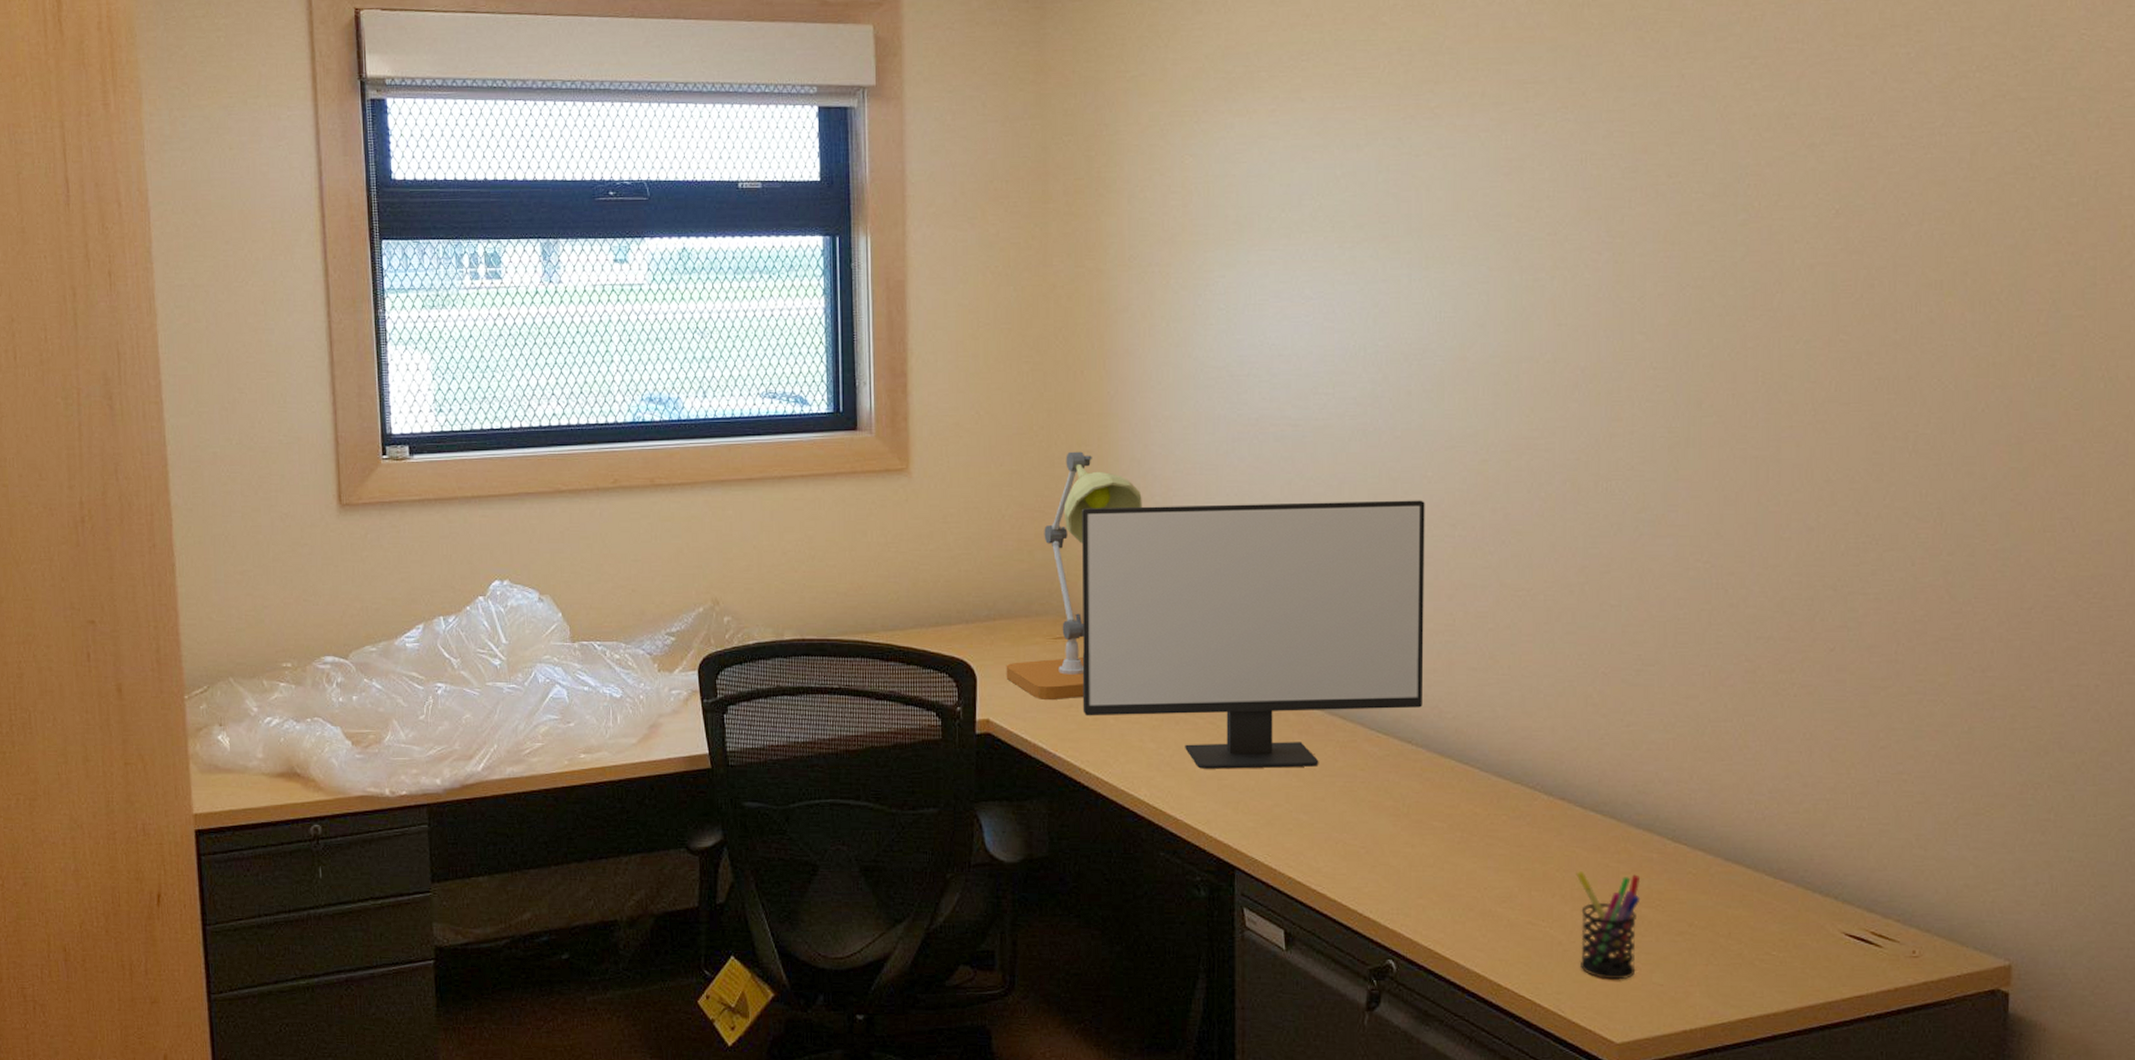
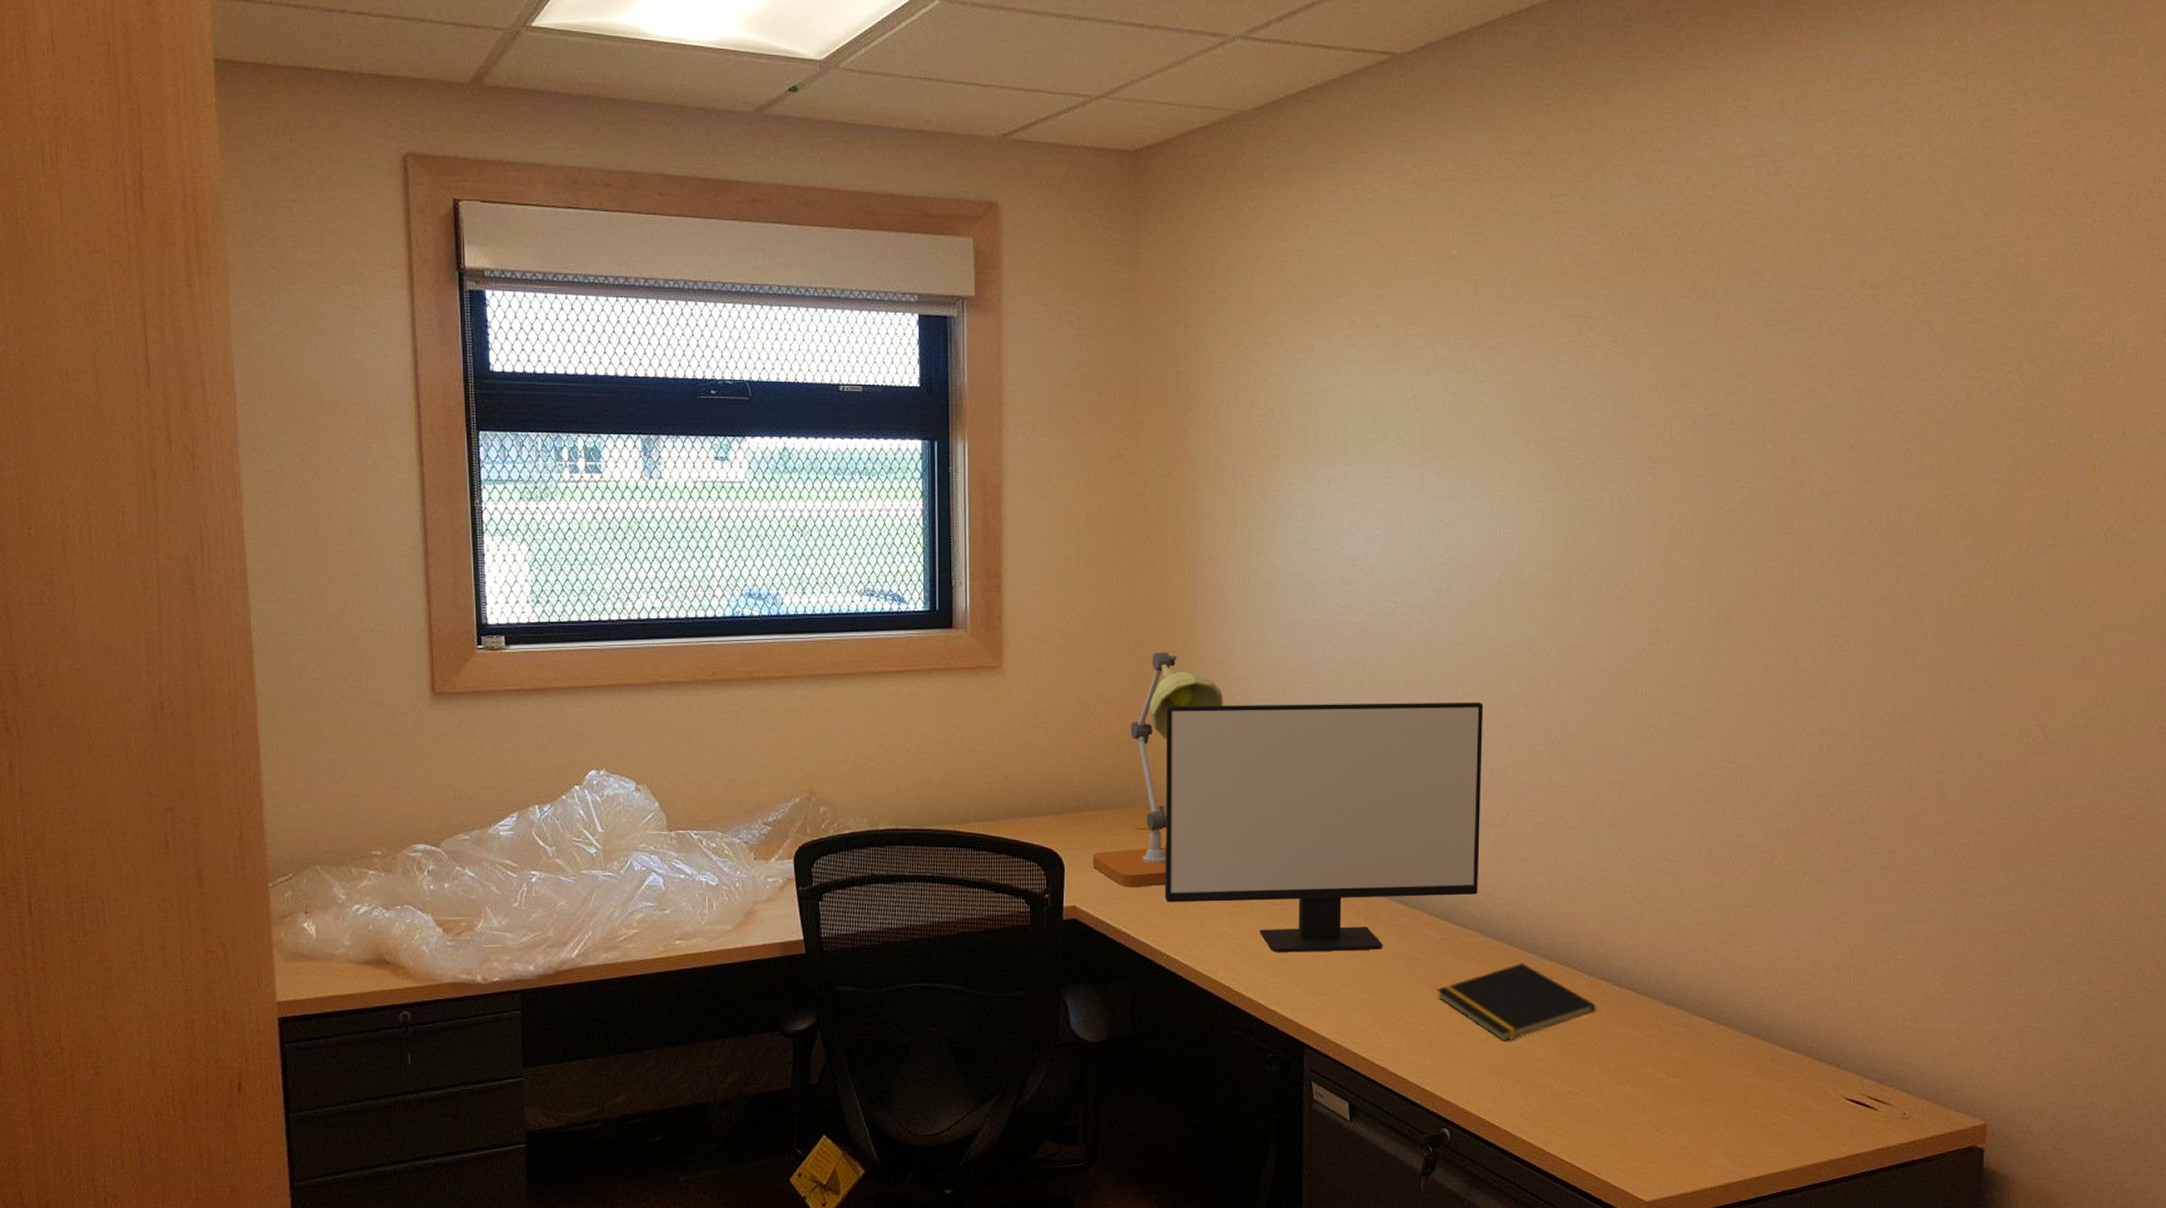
notepad: none [1379,781,1558,866] -> present [1437,962,1597,1041]
pen holder: present [1576,871,1641,980] -> none [1612,1045,1669,1143]

